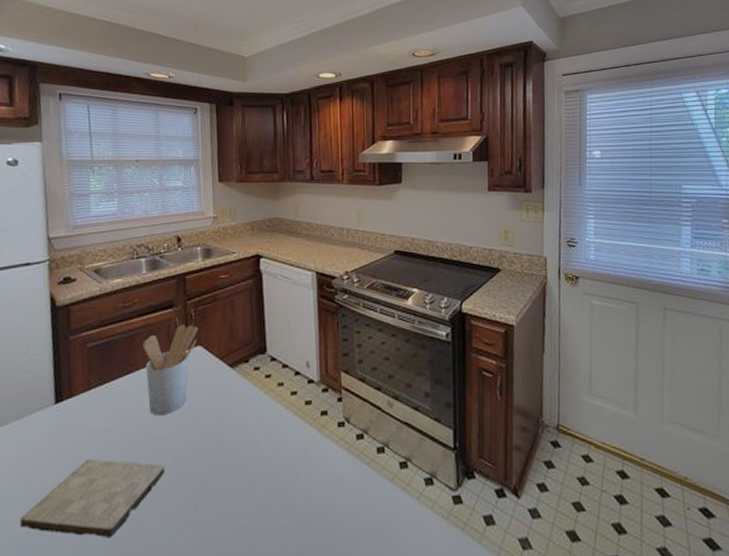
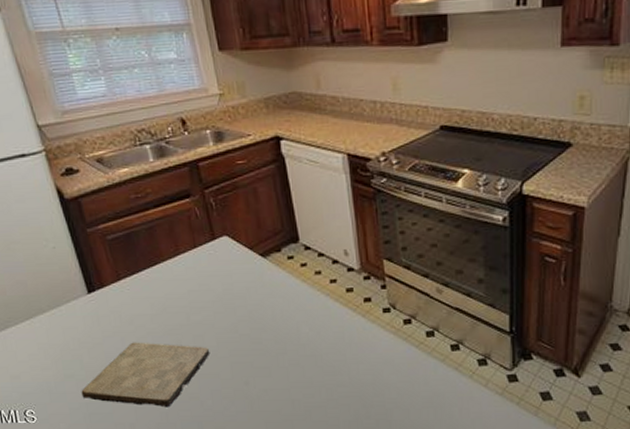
utensil holder: present [142,324,198,416] -> none [164,214,222,304]

